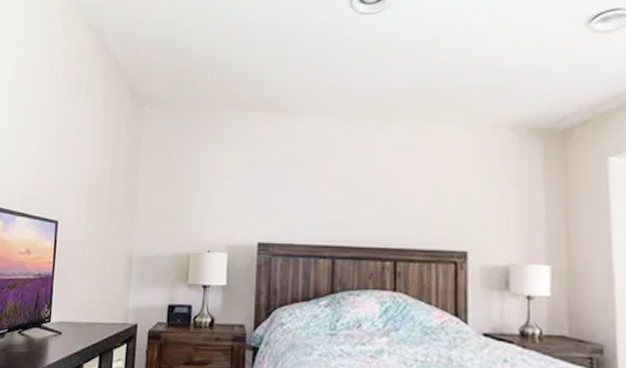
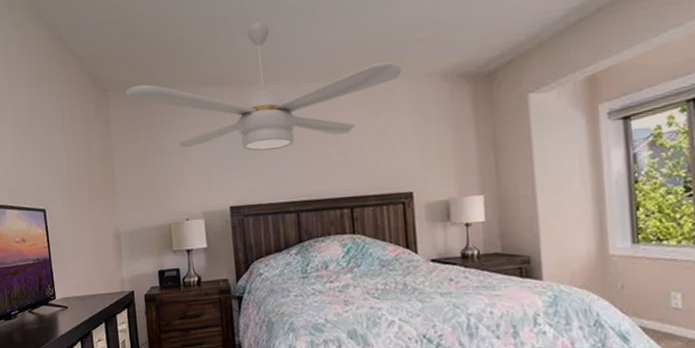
ceiling fan: none [164,52,465,185] -> present [125,22,402,151]

